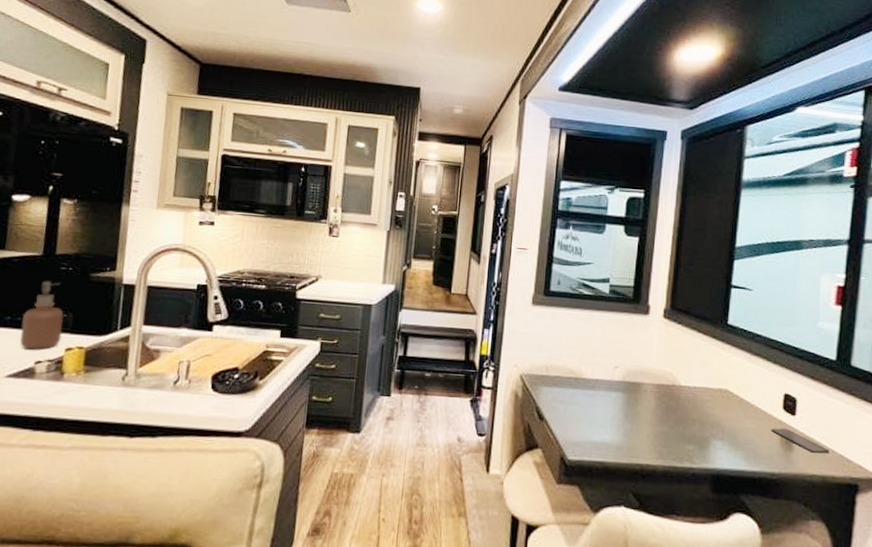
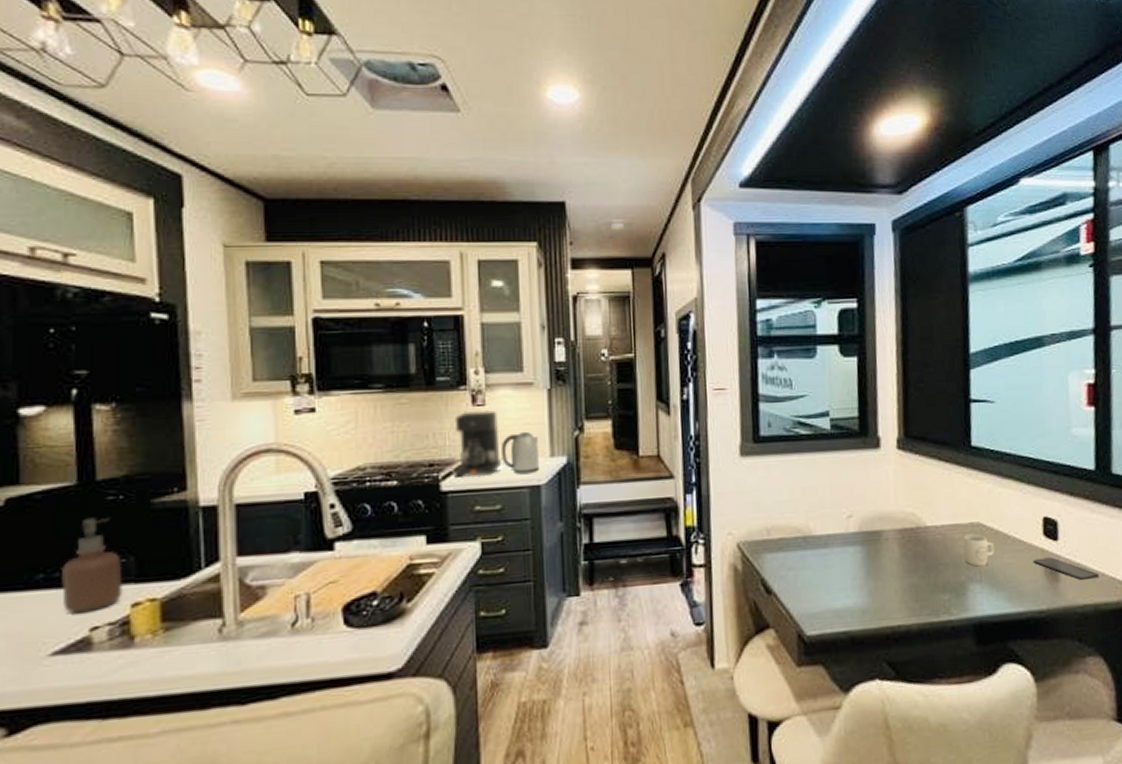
coffee maker: none [308,240,347,292] -> present [454,410,501,478]
kettle: none [345,261,375,295] -> present [502,431,540,475]
mug: none [710,398,739,427] -> present [963,534,996,567]

